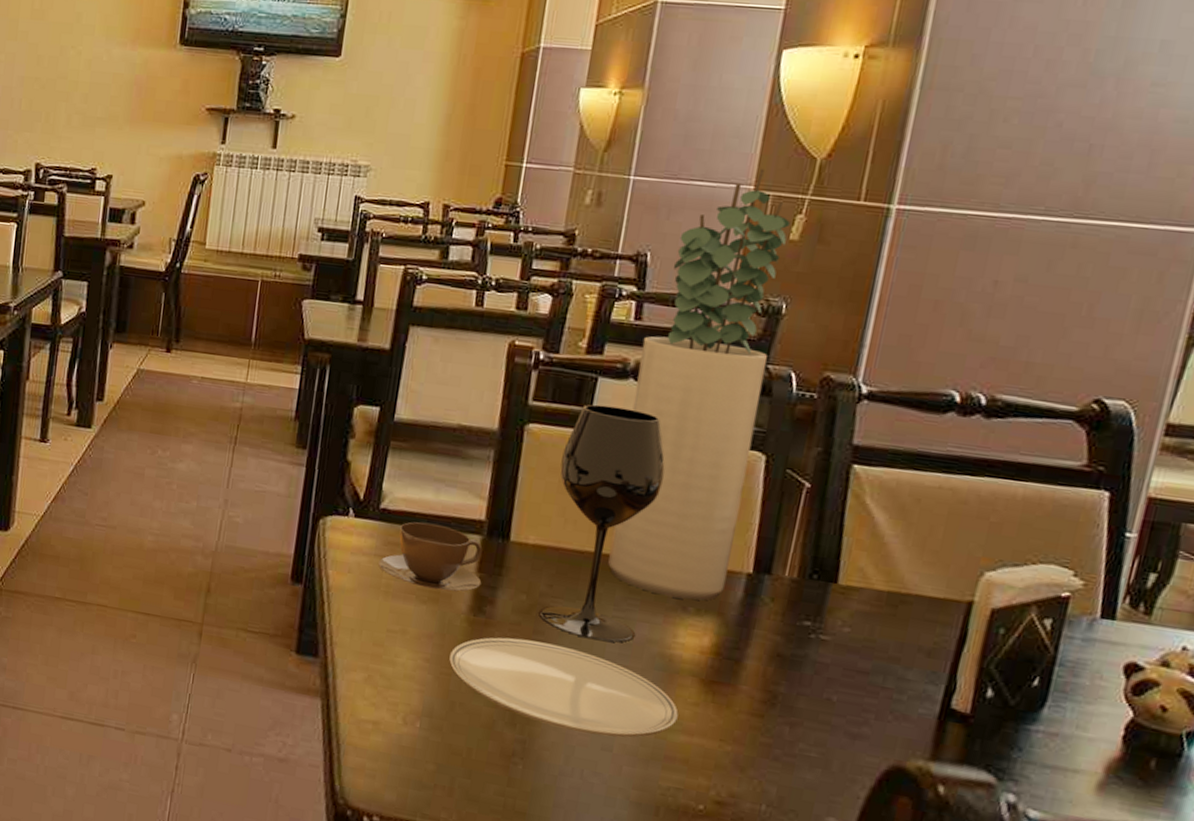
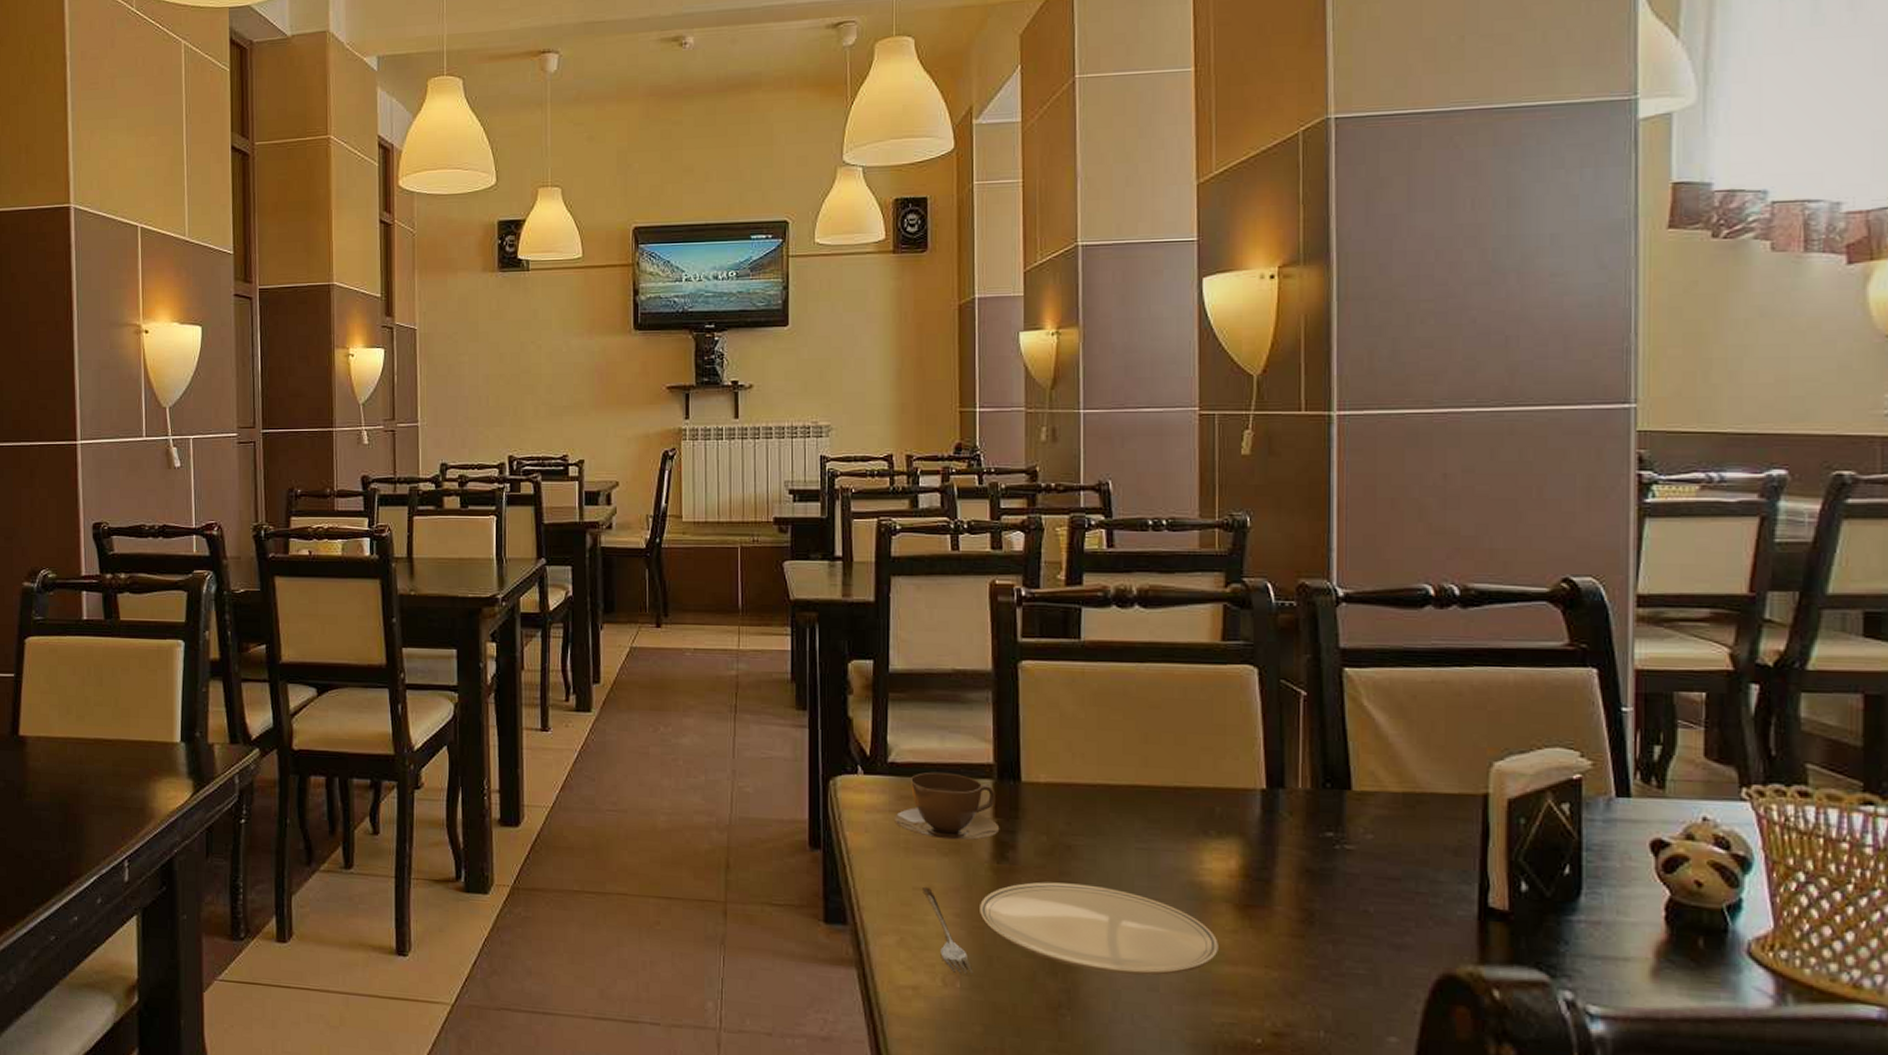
fork: none [396,630,435,716] -> present [923,886,974,974]
wineglass: present [538,404,665,643] -> none [1059,635,1163,876]
vase: present [608,168,791,601] -> none [1118,390,1242,823]

